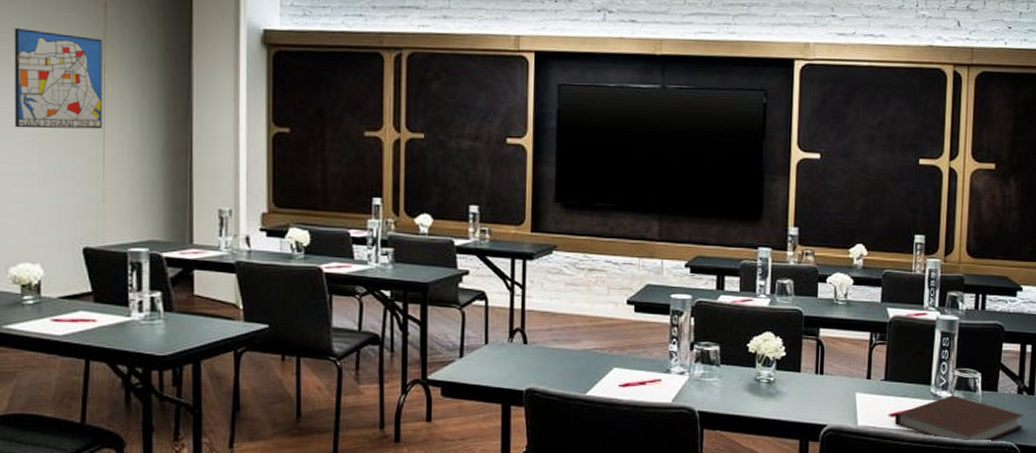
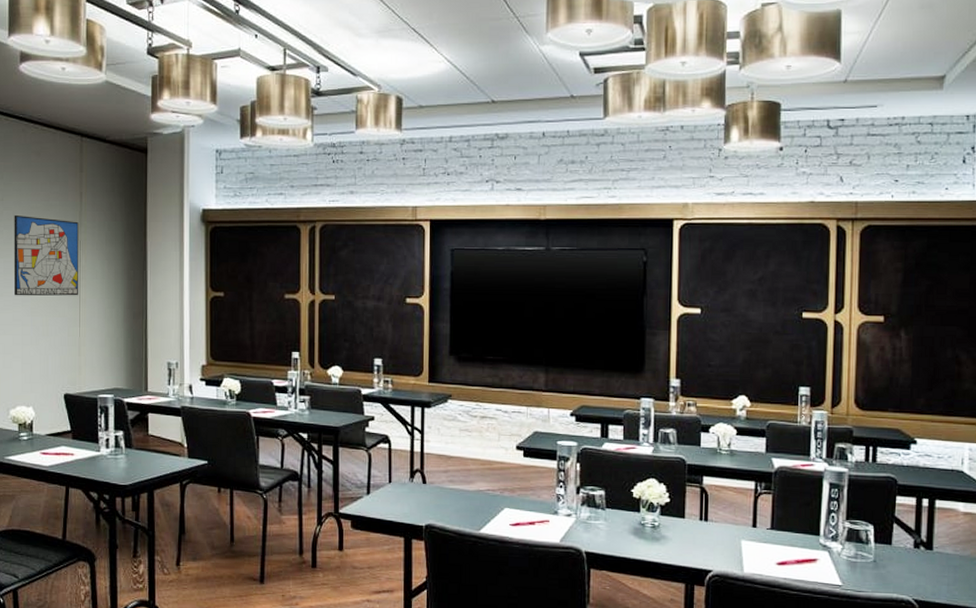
notebook: present [895,395,1024,442] -> none [782,547,922,596]

